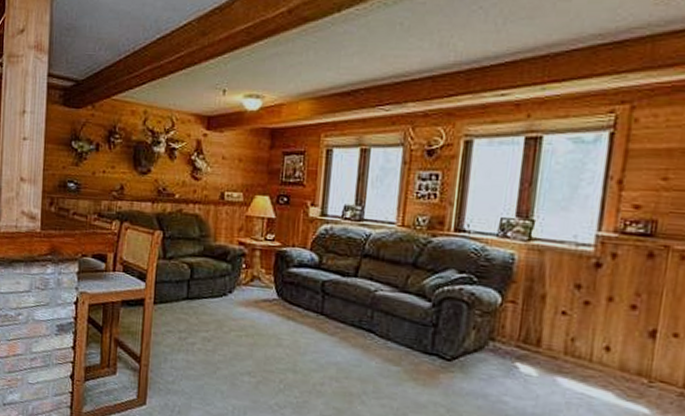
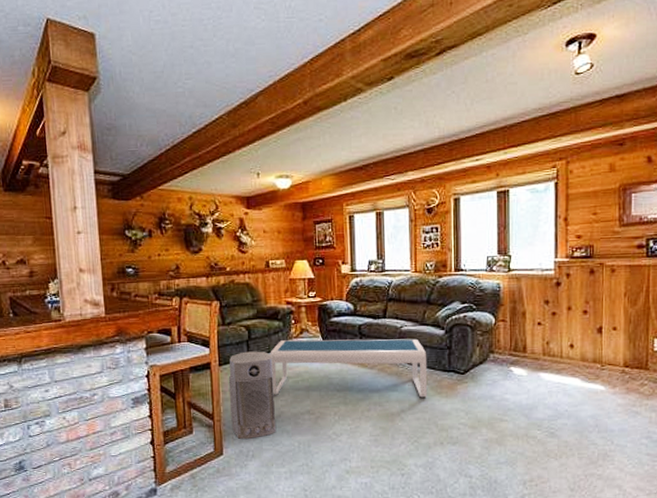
air purifier: none [159,292,215,393] -> present [228,351,277,439]
coffee table: none [210,286,405,382] -> present [270,338,428,398]

